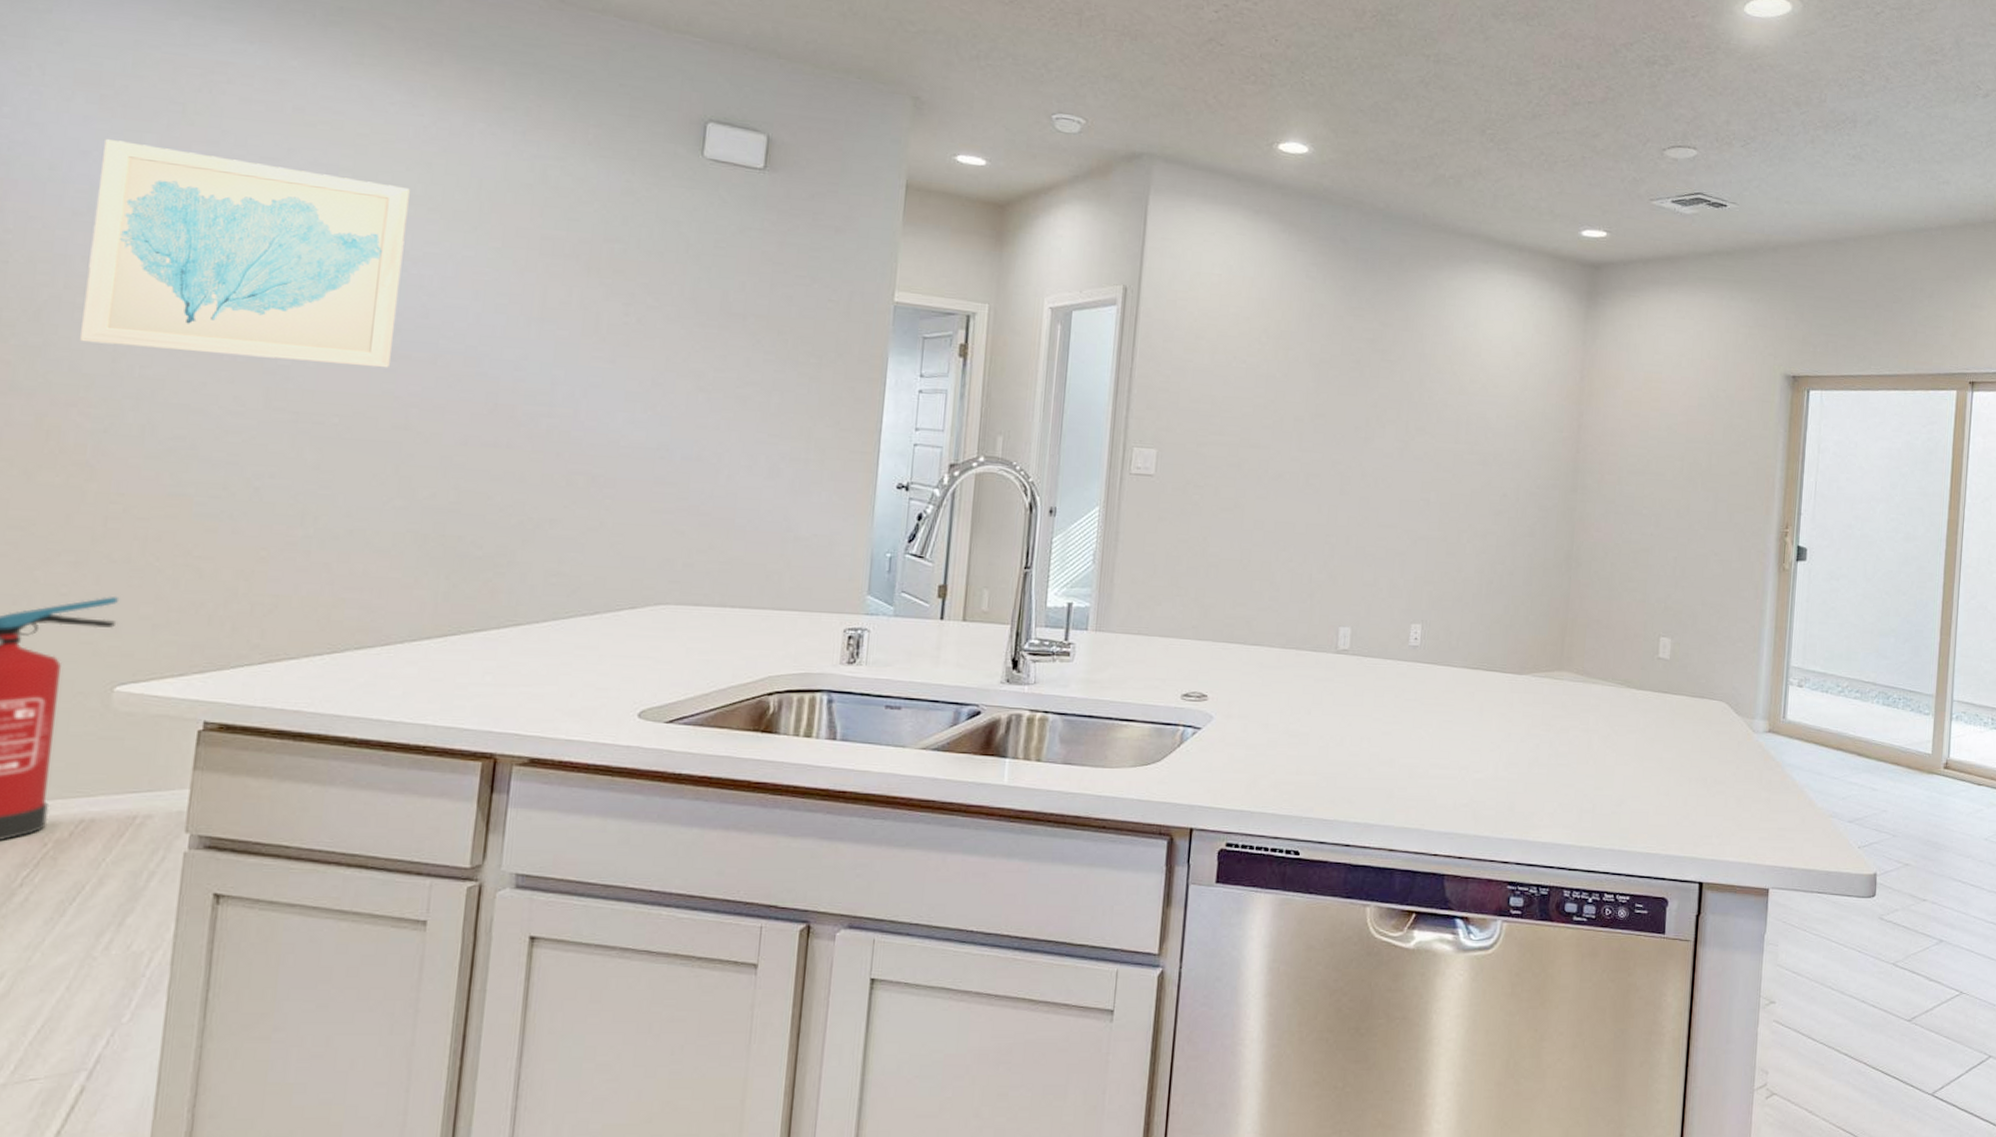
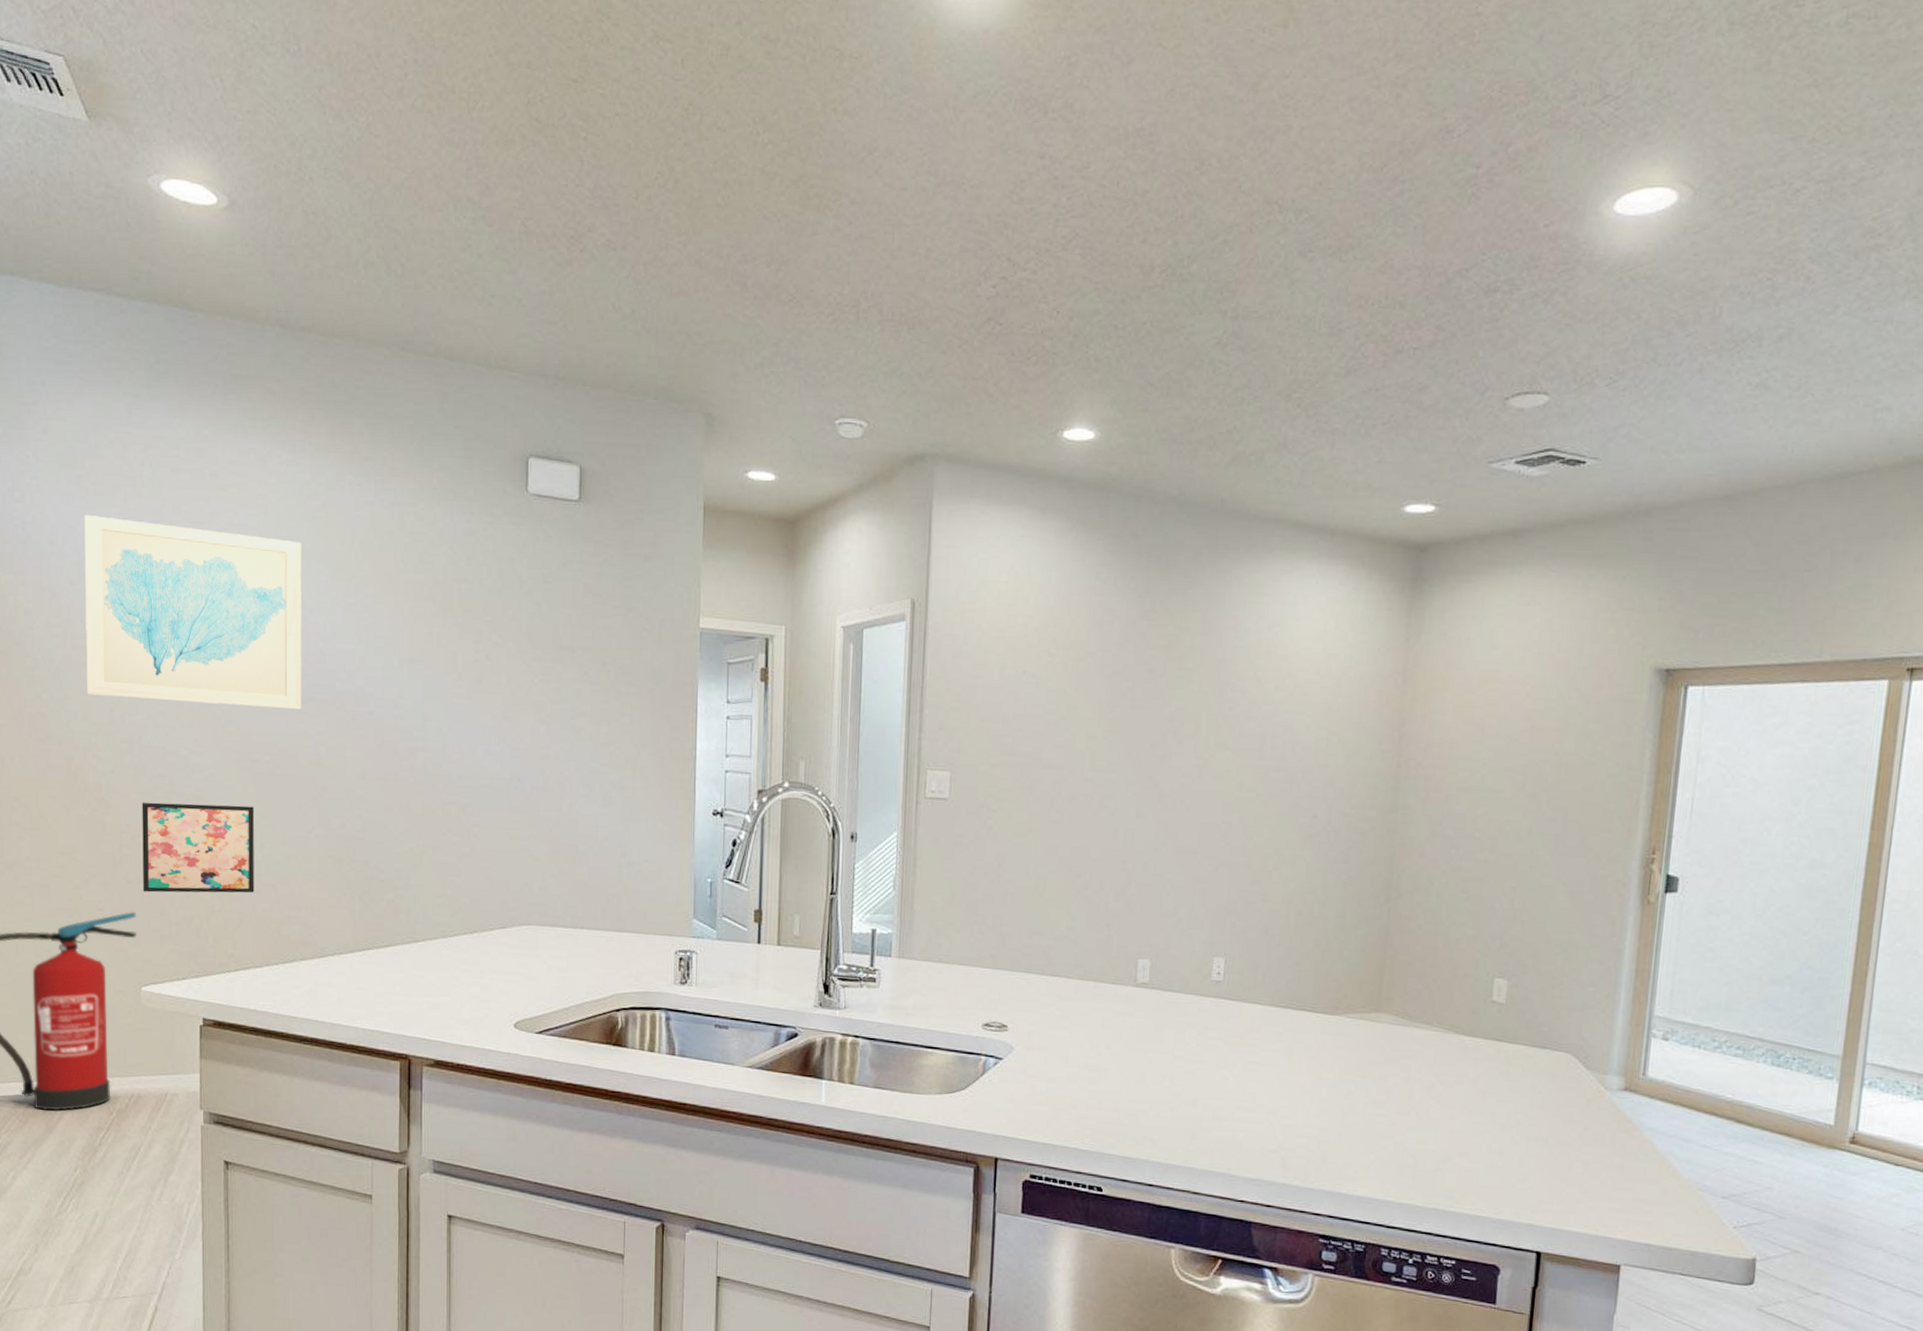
wall art: none [133,467,309,574] -> present [142,802,254,893]

